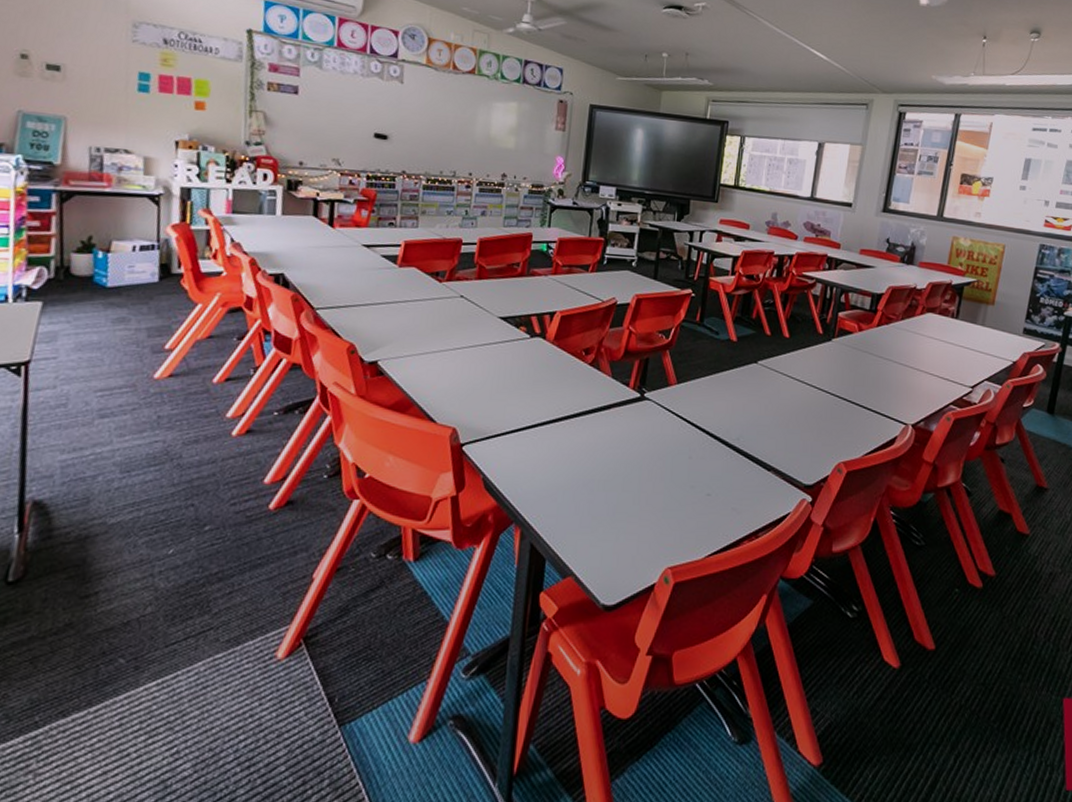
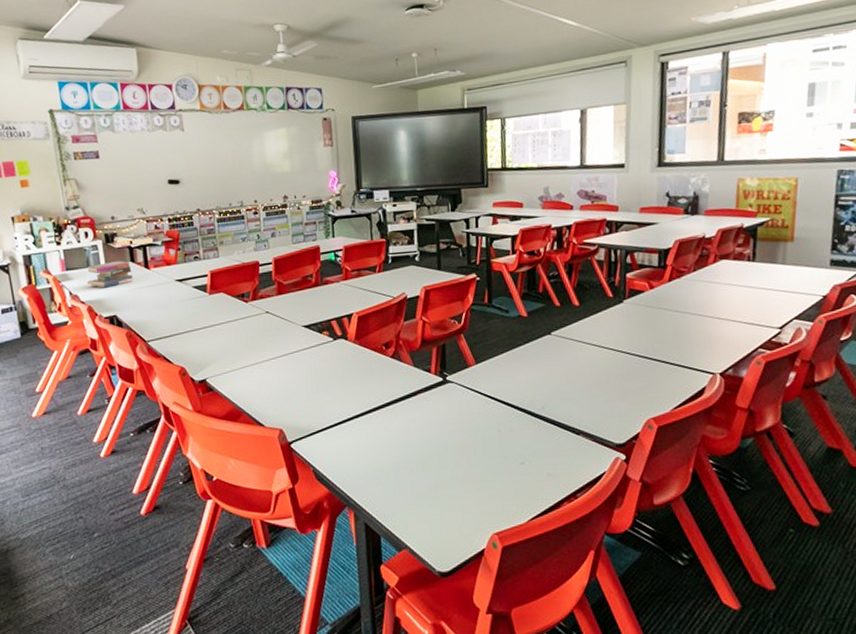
books: none [255,212,313,241] -> present [87,260,134,288]

